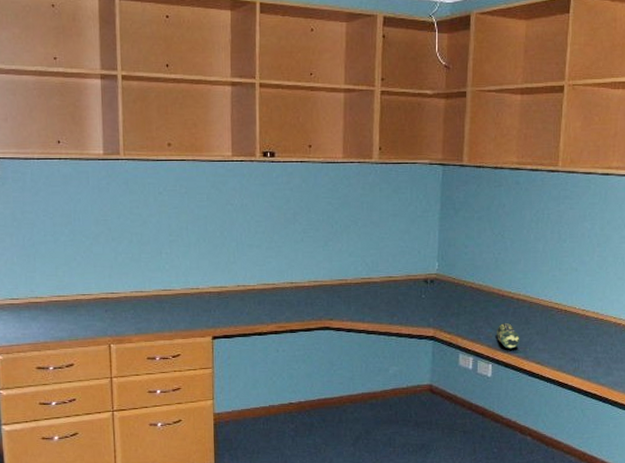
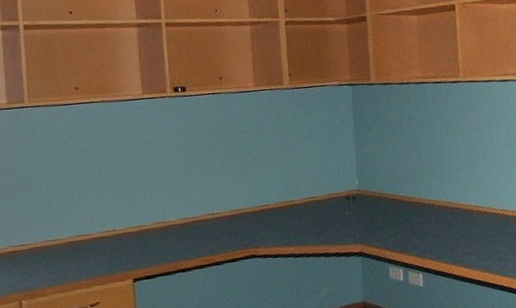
pencil case: present [497,322,520,349] -> none [422,230,446,256]

